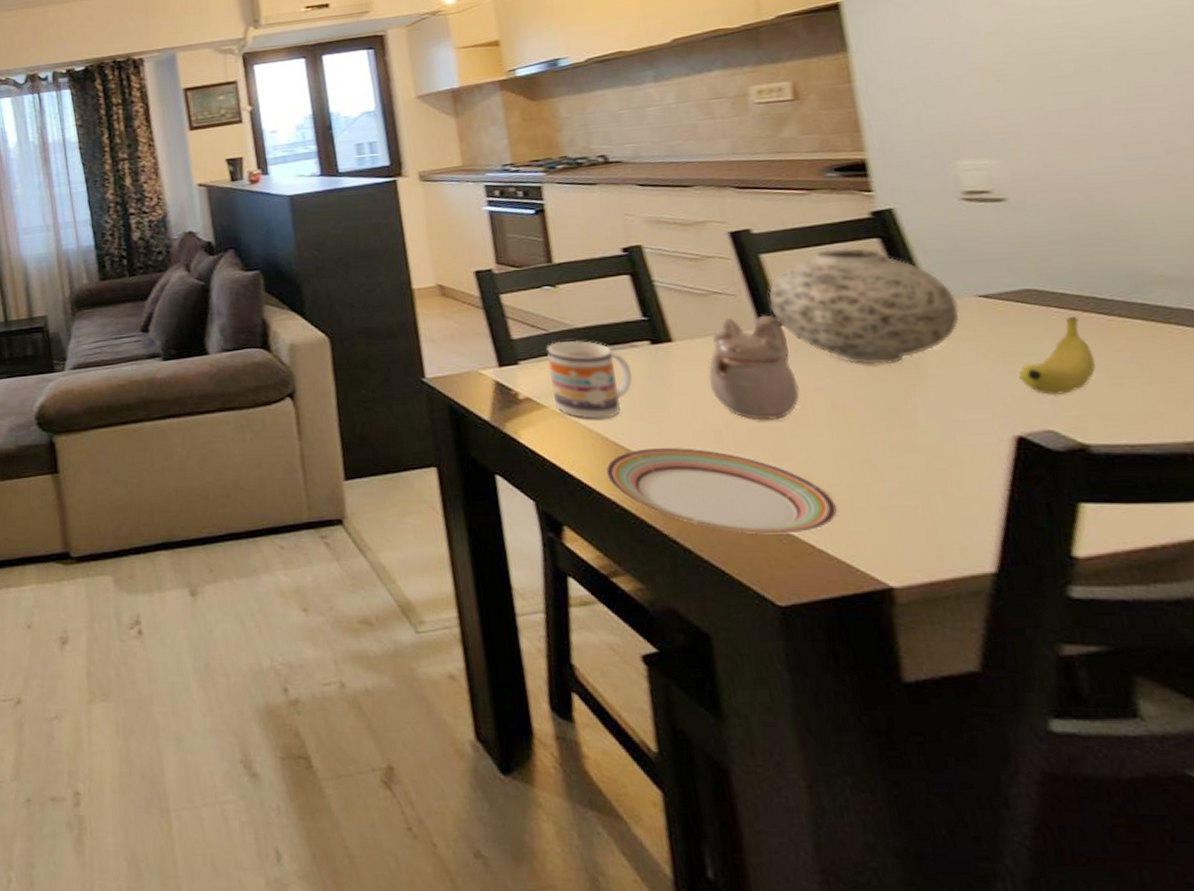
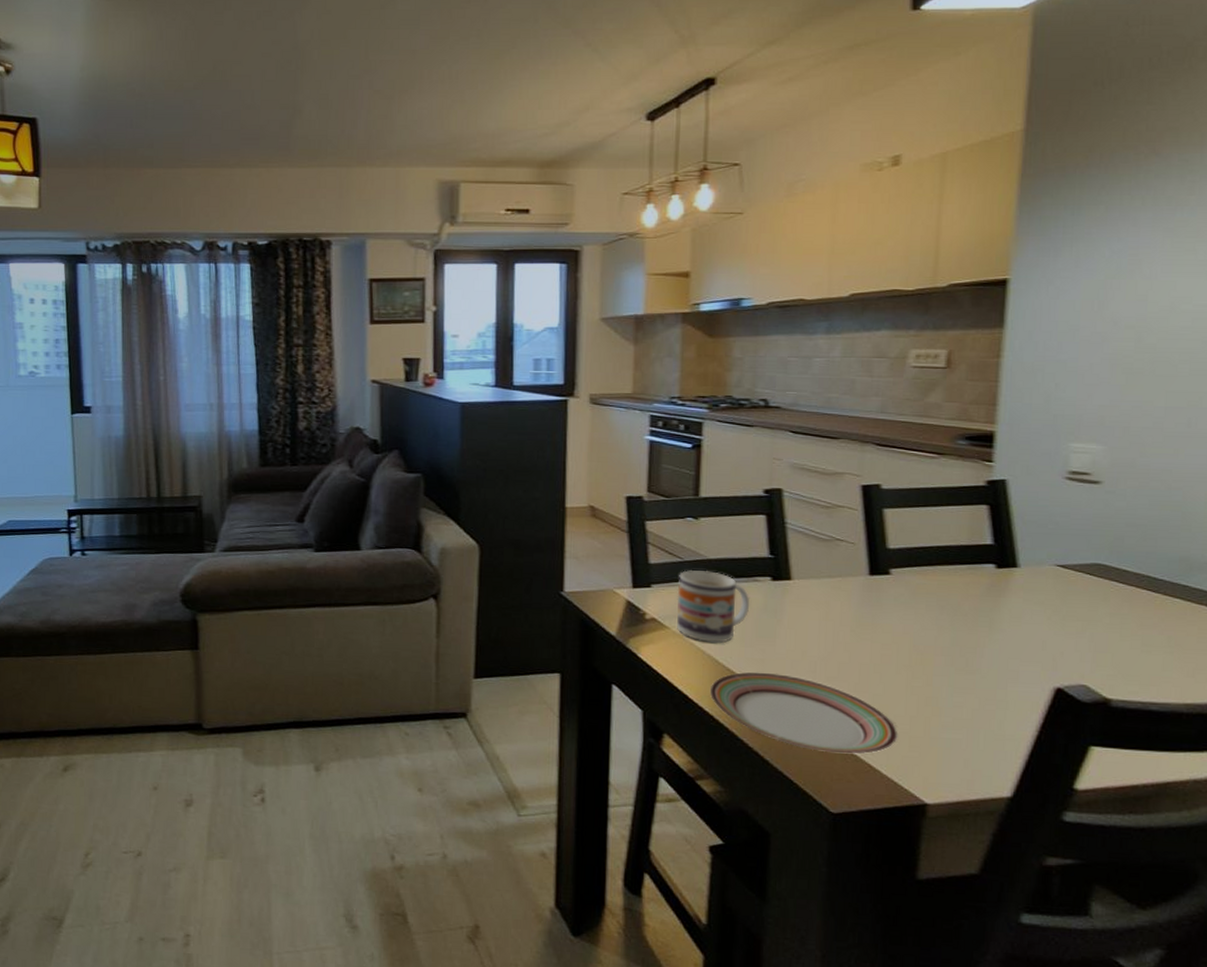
teapot: present [708,314,800,420] -> none [815,562,891,657]
vase: present [768,247,960,365] -> none [882,510,1039,618]
fruit: present [1019,315,1096,395] -> none [1071,590,1135,656]

